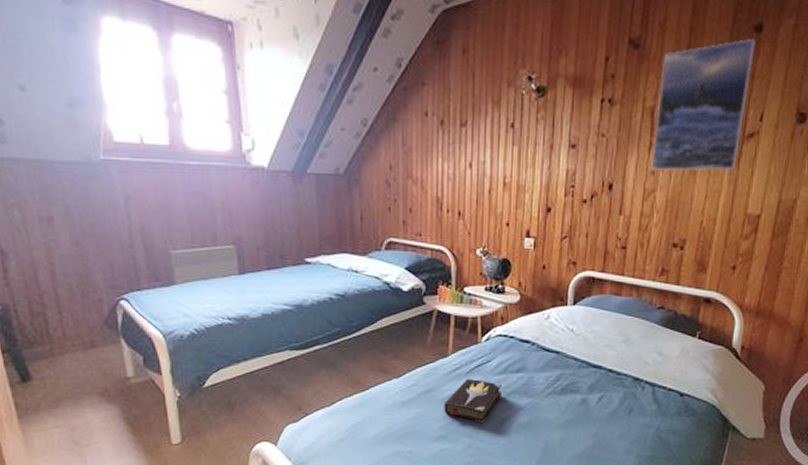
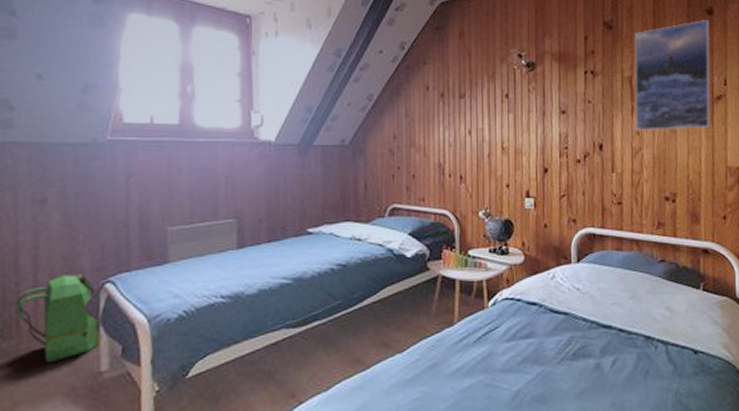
backpack: none [43,290,123,367] -> present [15,274,101,363]
hardback book: present [444,378,503,423] -> none [451,348,513,399]

